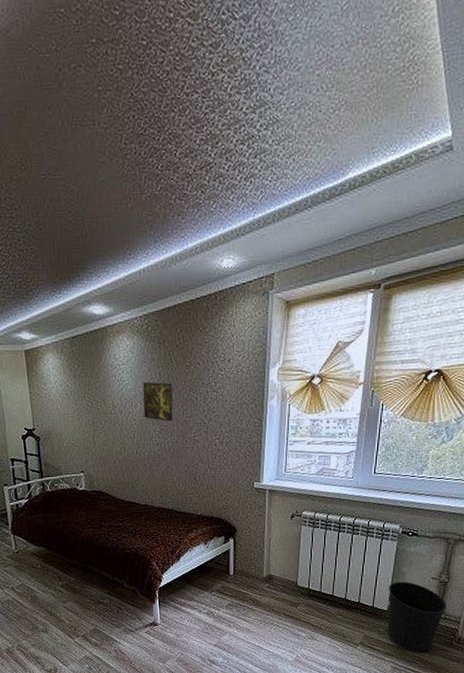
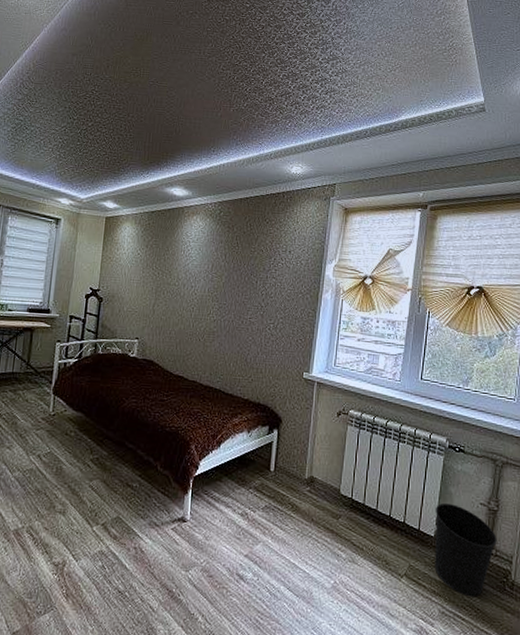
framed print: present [143,381,174,422] -> none [205,260,237,301]

